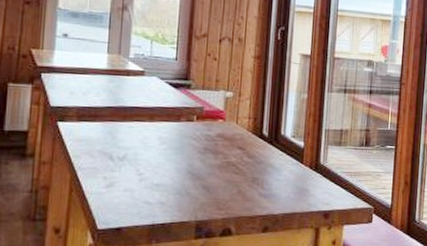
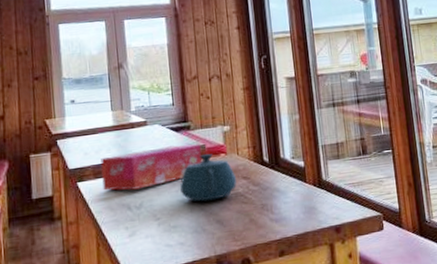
tissue box: none [85,100,200,140] -> present [101,144,203,191]
teapot: none [170,117,231,165] -> present [180,154,237,202]

